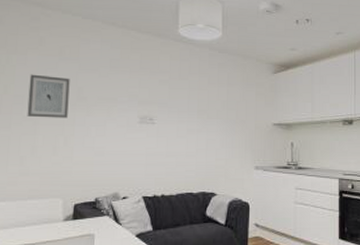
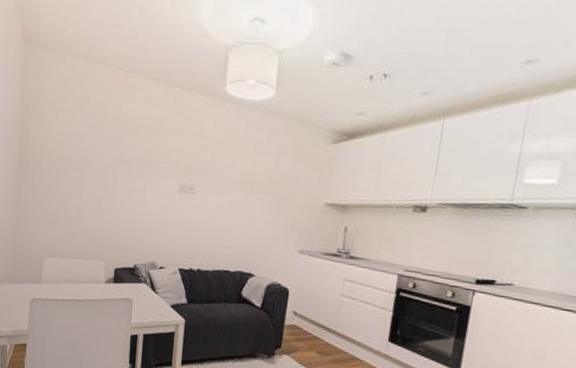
wall art: present [27,74,70,119] -> none [73,133,113,182]

